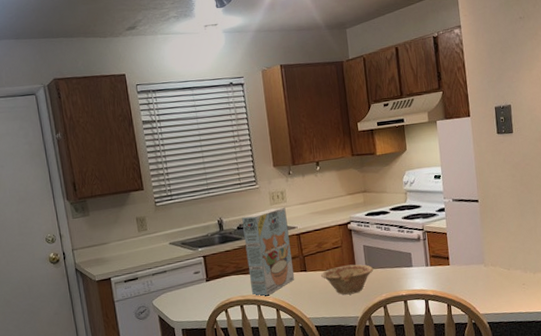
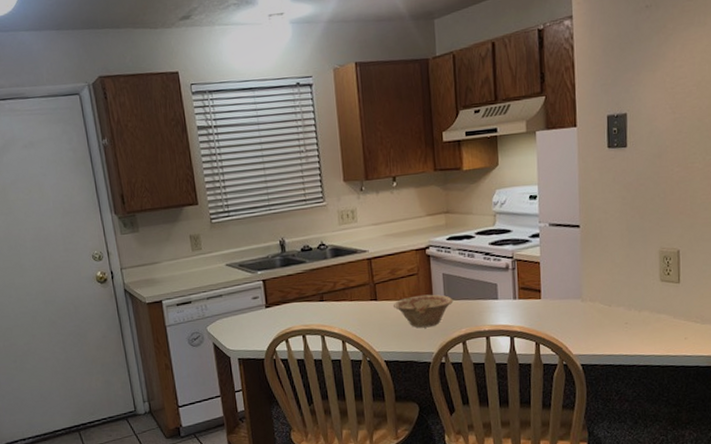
cereal box: present [242,207,295,296] -> none [307,227,364,327]

